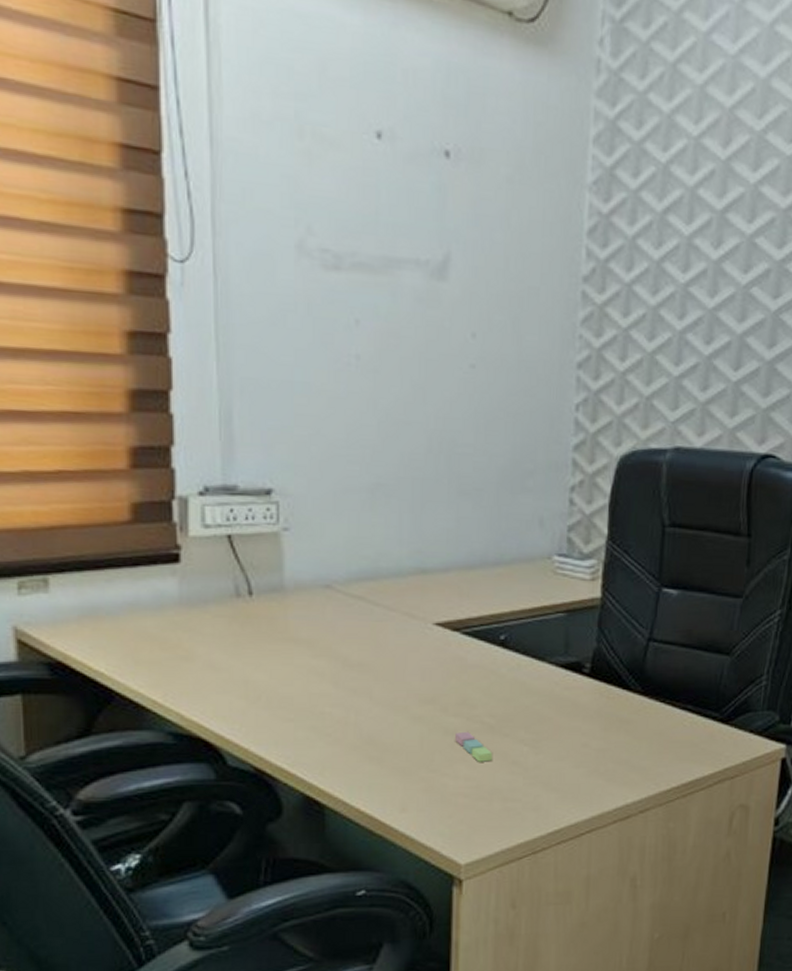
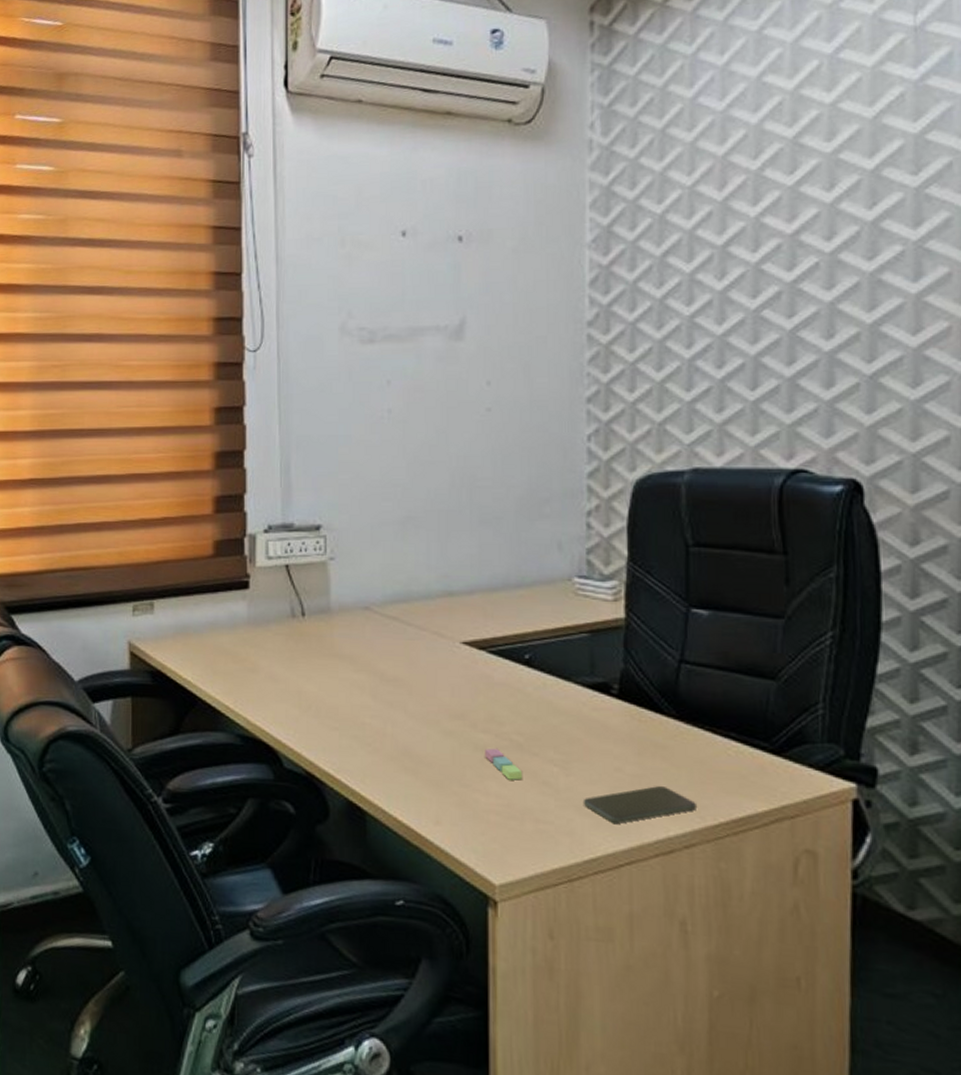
smartphone: none [550,758,654,796] -> present [583,786,698,824]

